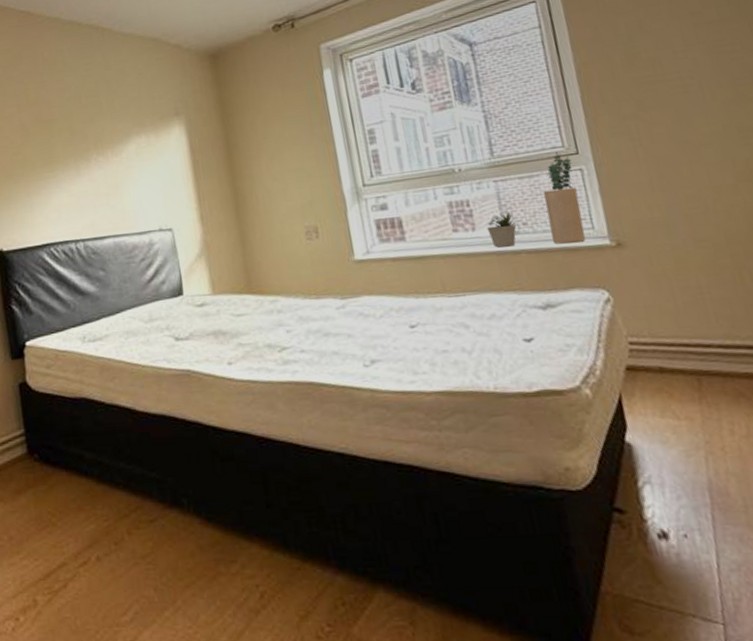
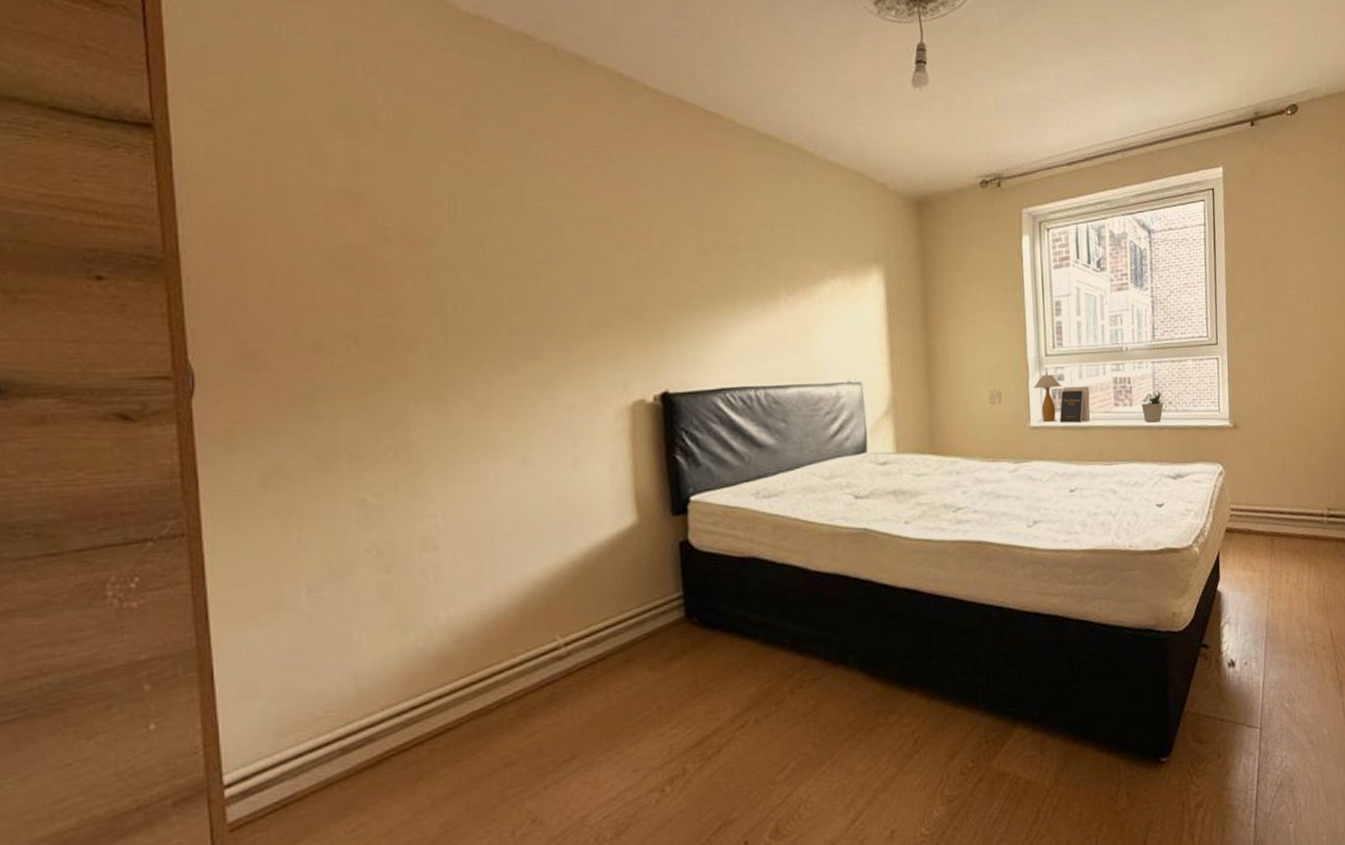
table lamp: none [353,202,387,256] -> present [1034,371,1062,423]
books: none [386,213,425,255] -> present [1059,386,1091,424]
vase: present [543,151,586,245] -> none [1187,340,1213,424]

